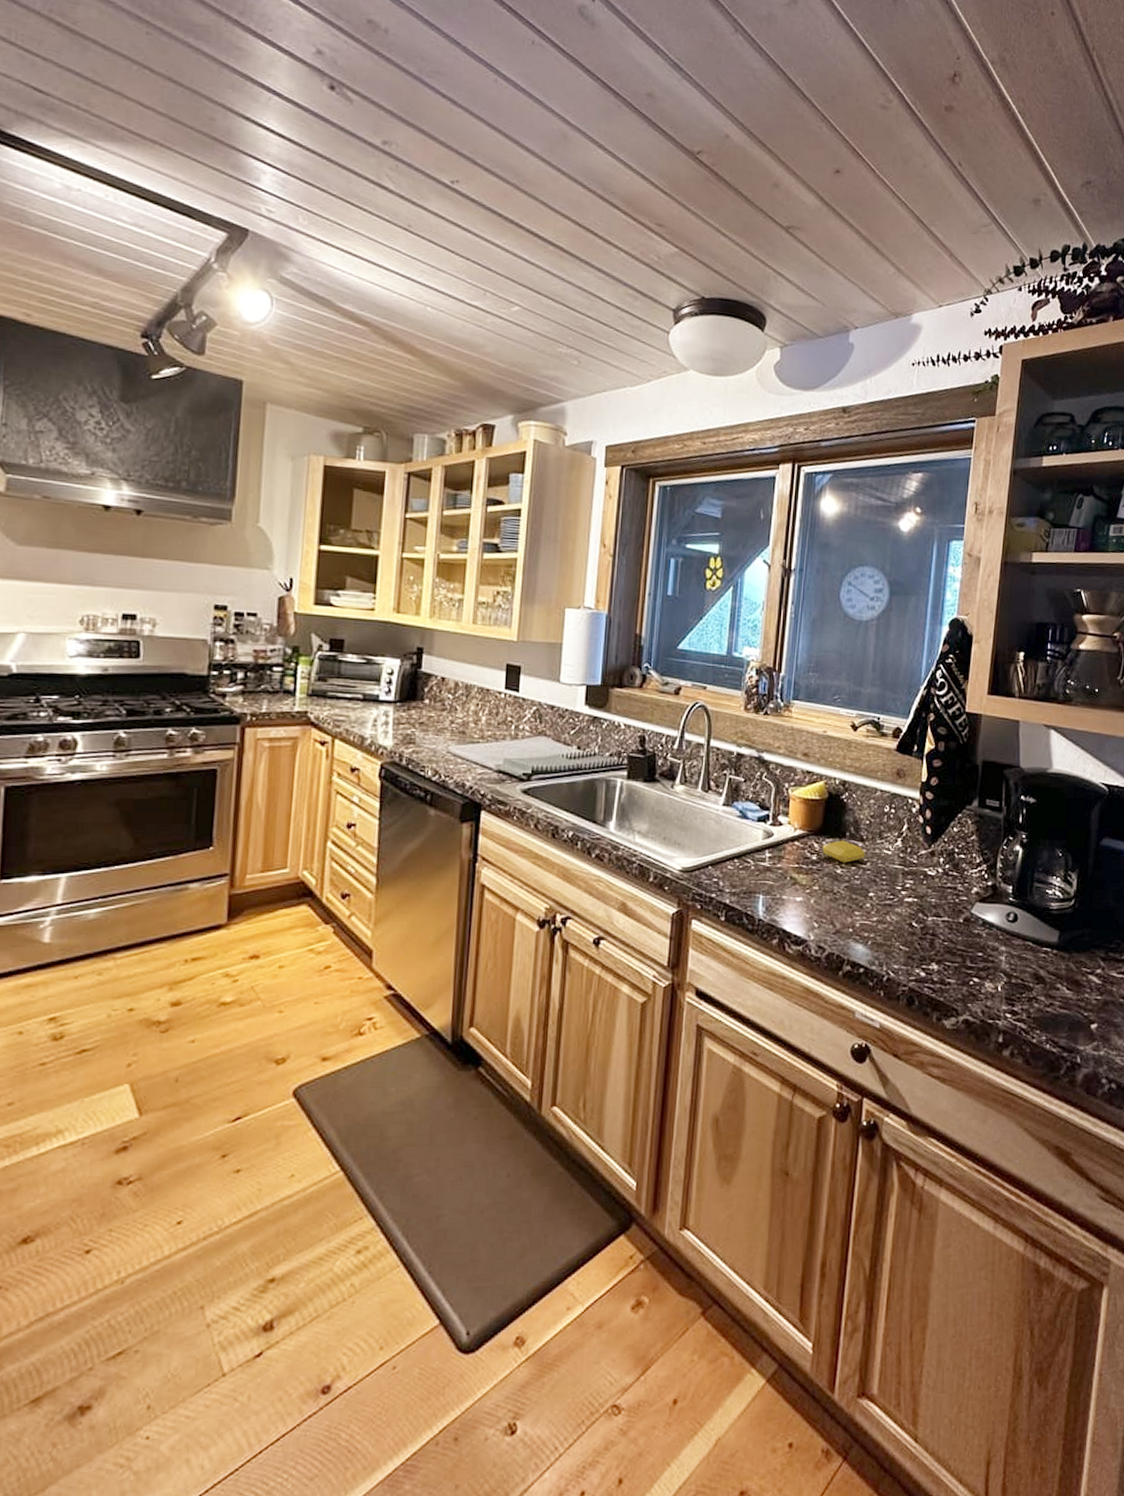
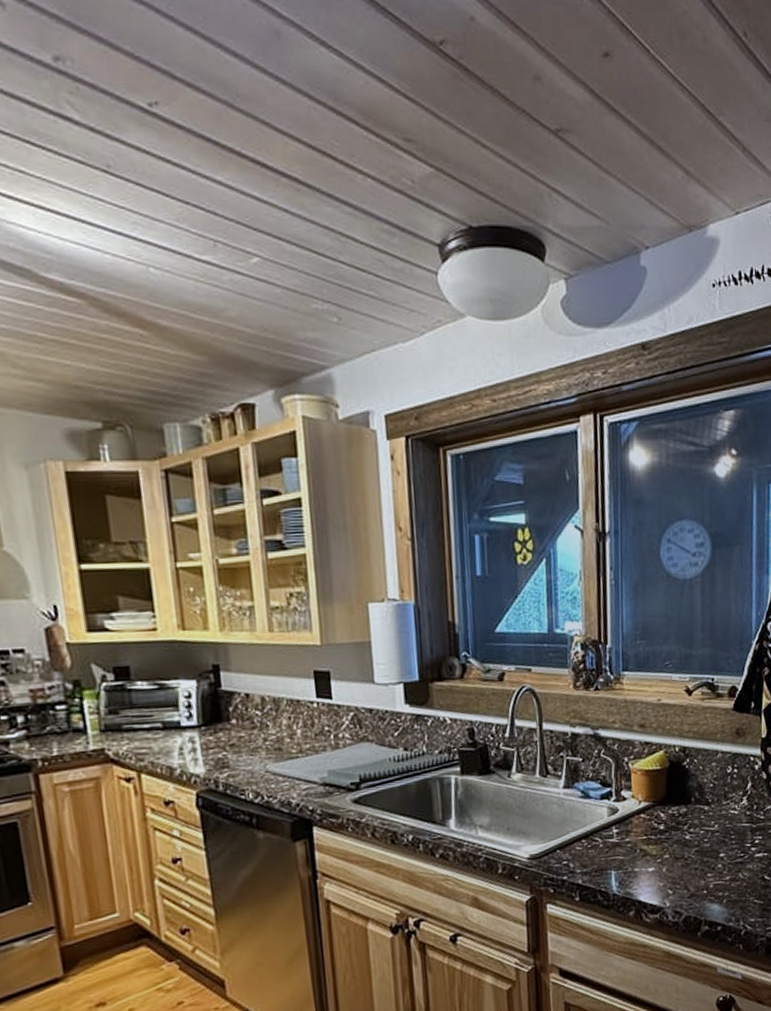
soap bar: present [822,840,865,863] -> none [669,806,712,829]

